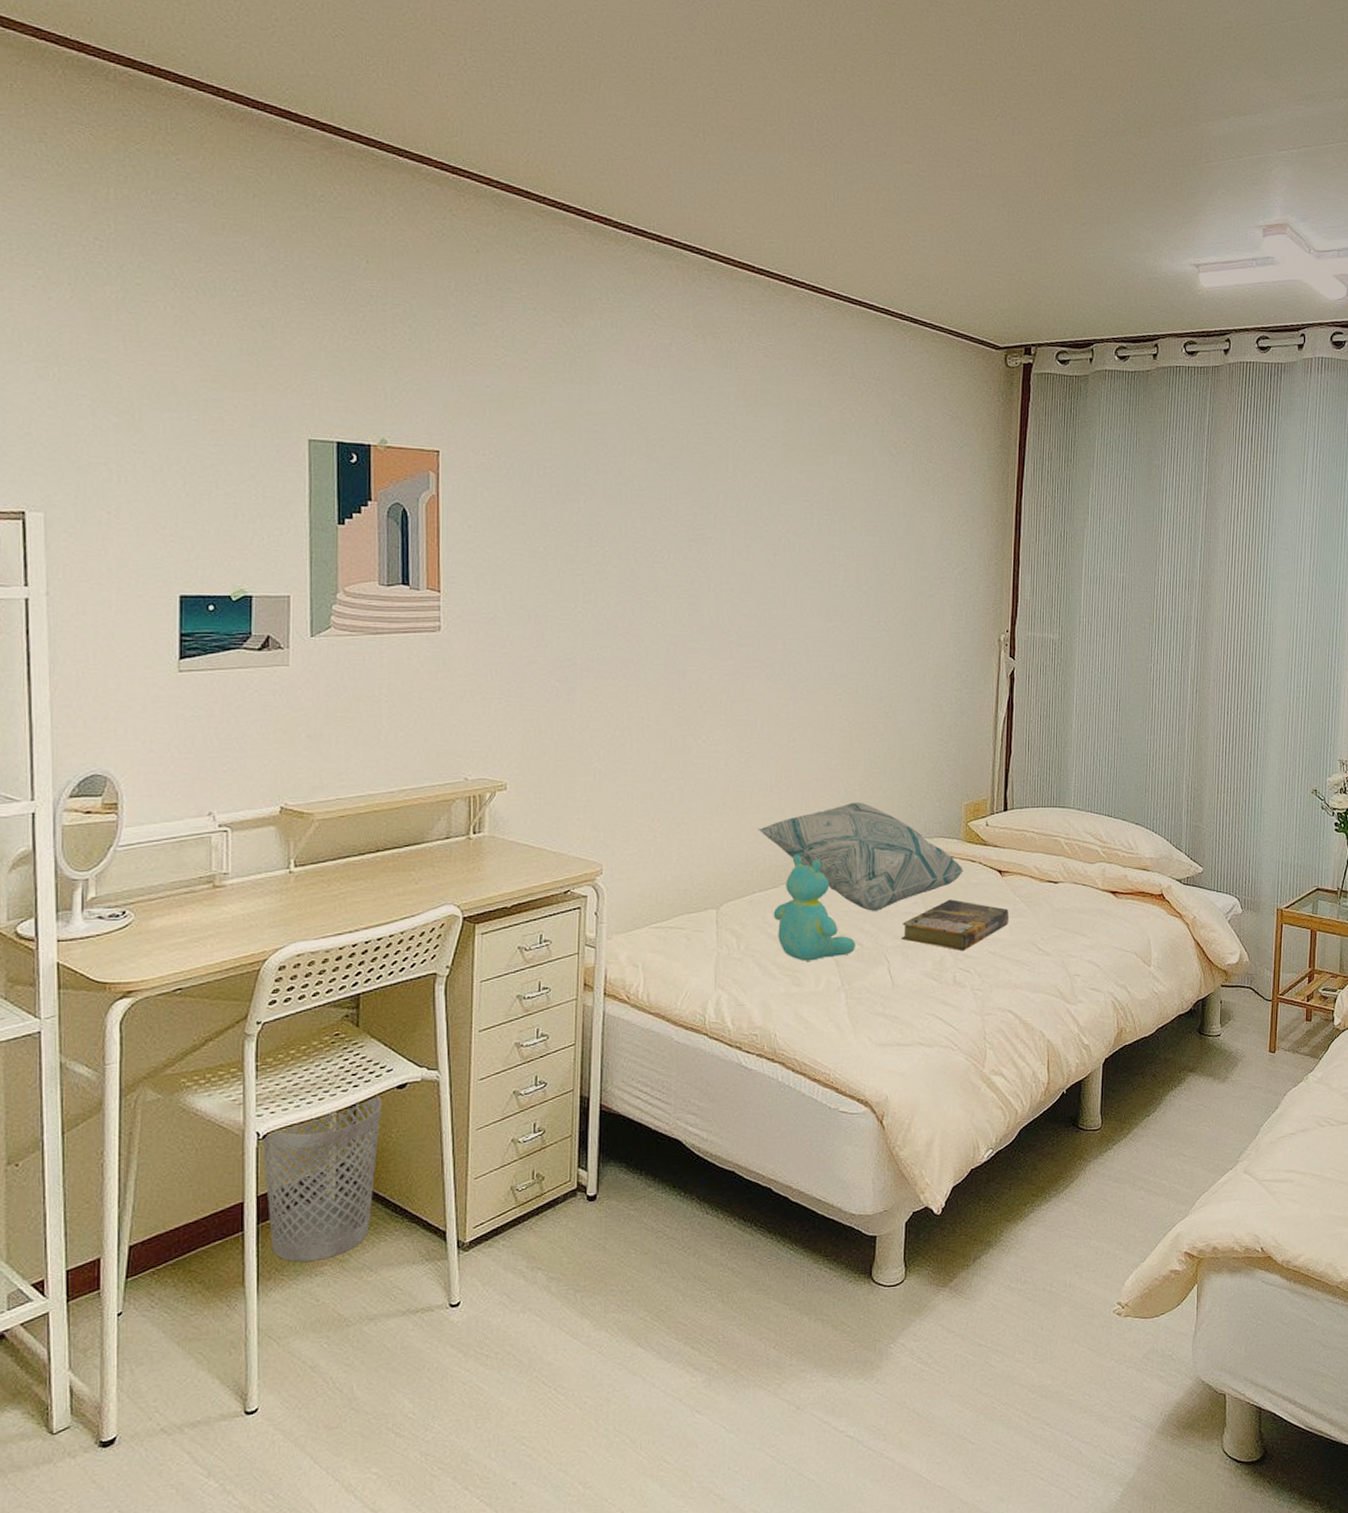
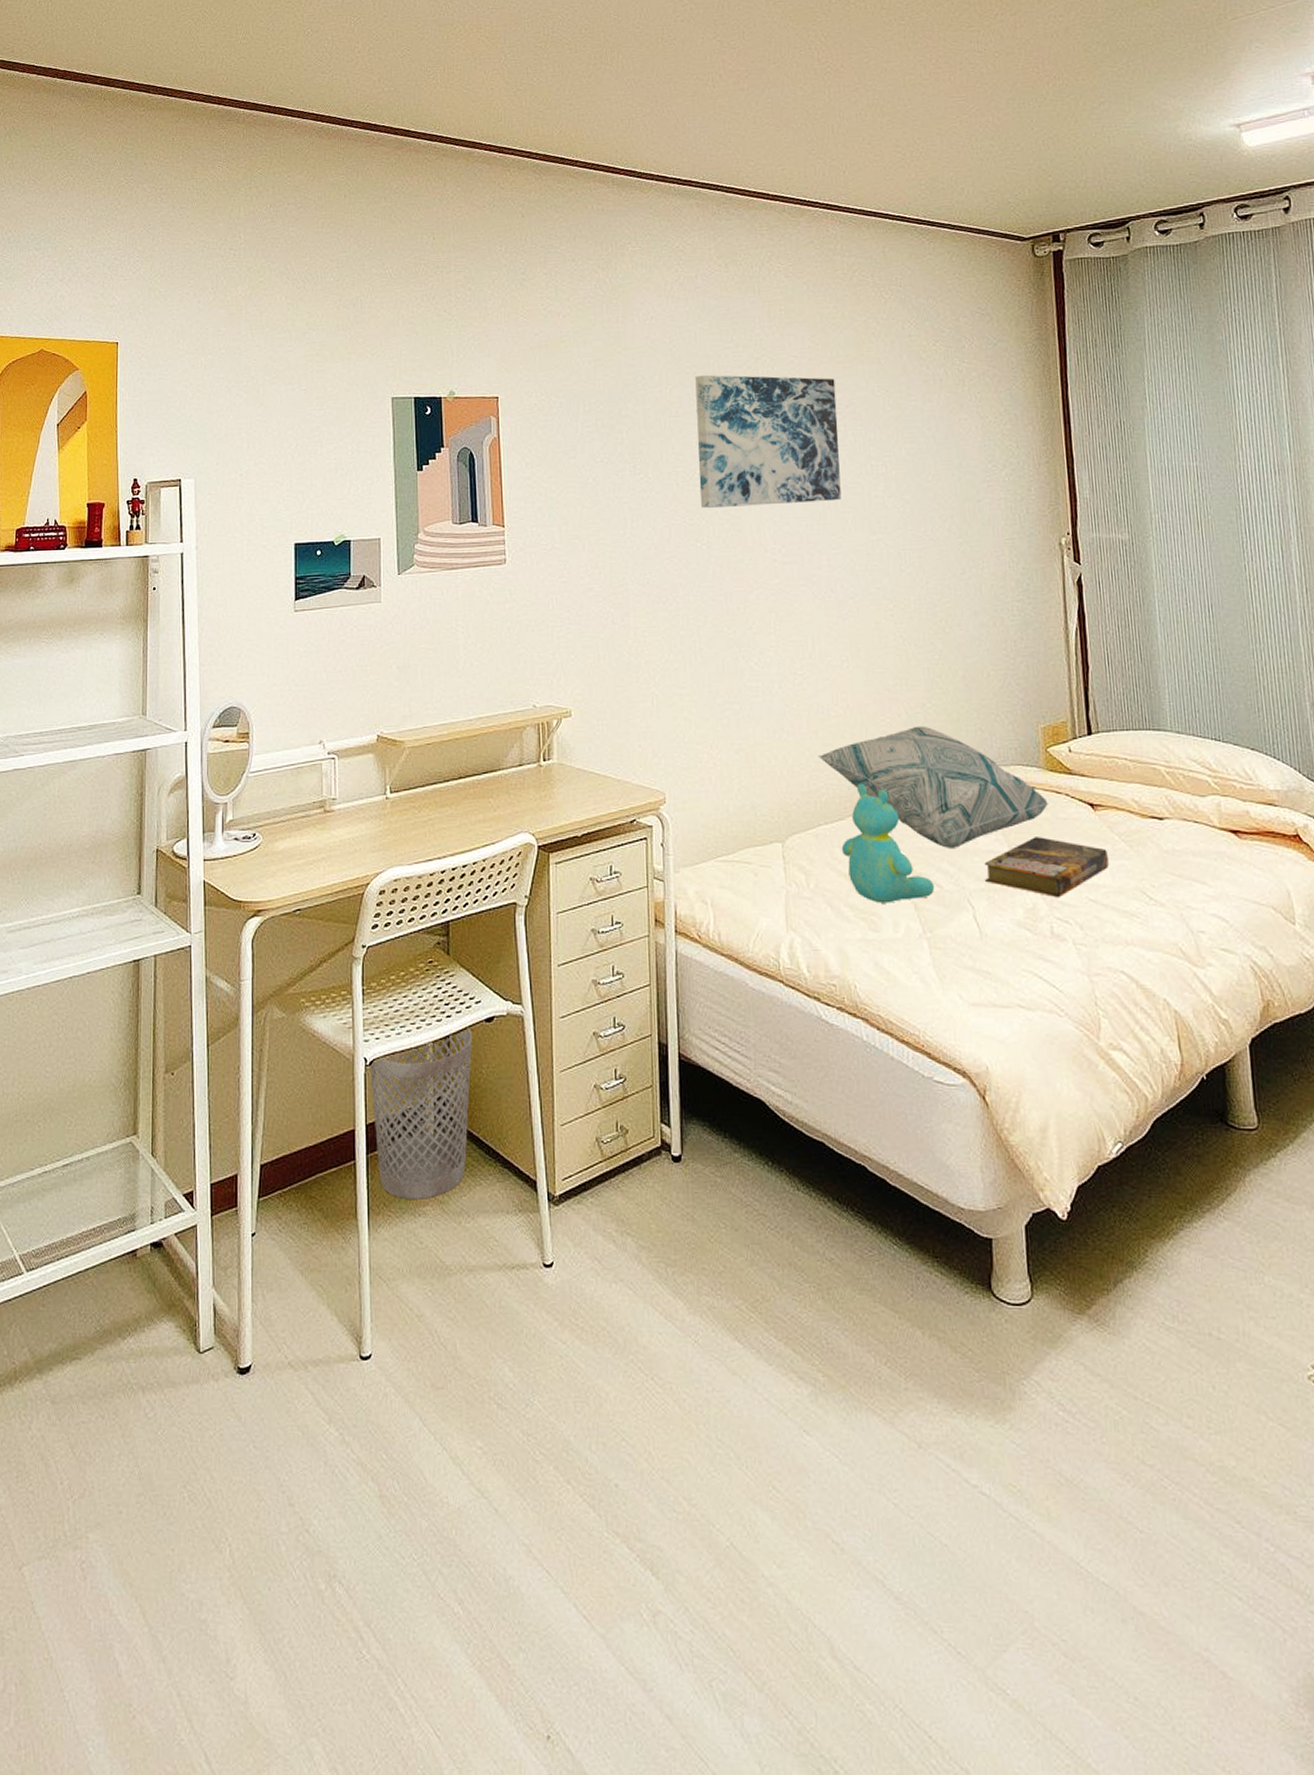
wall art: none [658,449,806,587] -> present [695,374,841,508]

